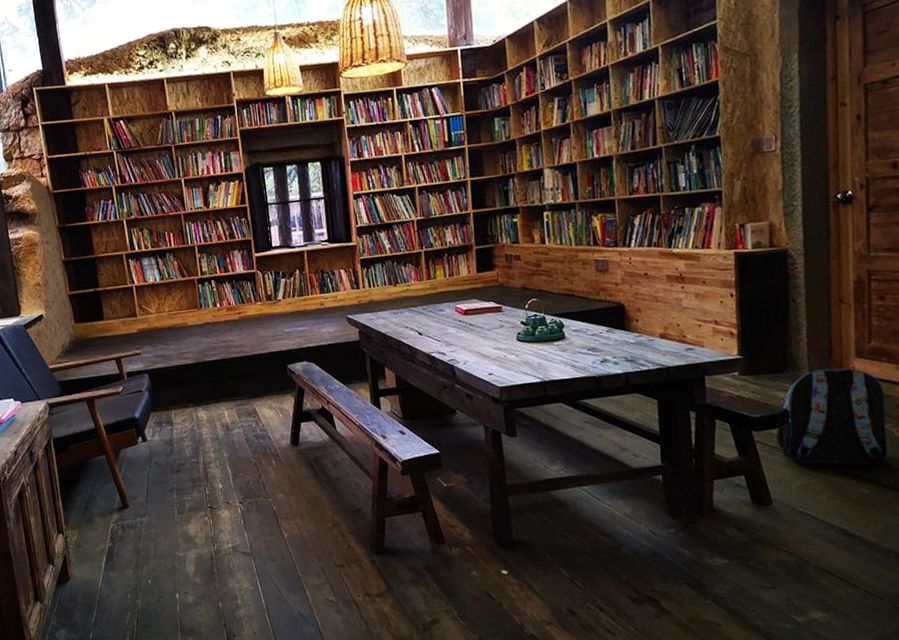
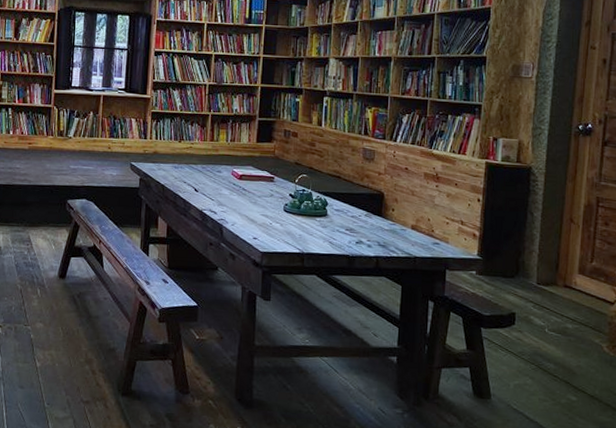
backpack: present [776,368,889,467] -> none [501,279,600,378]

